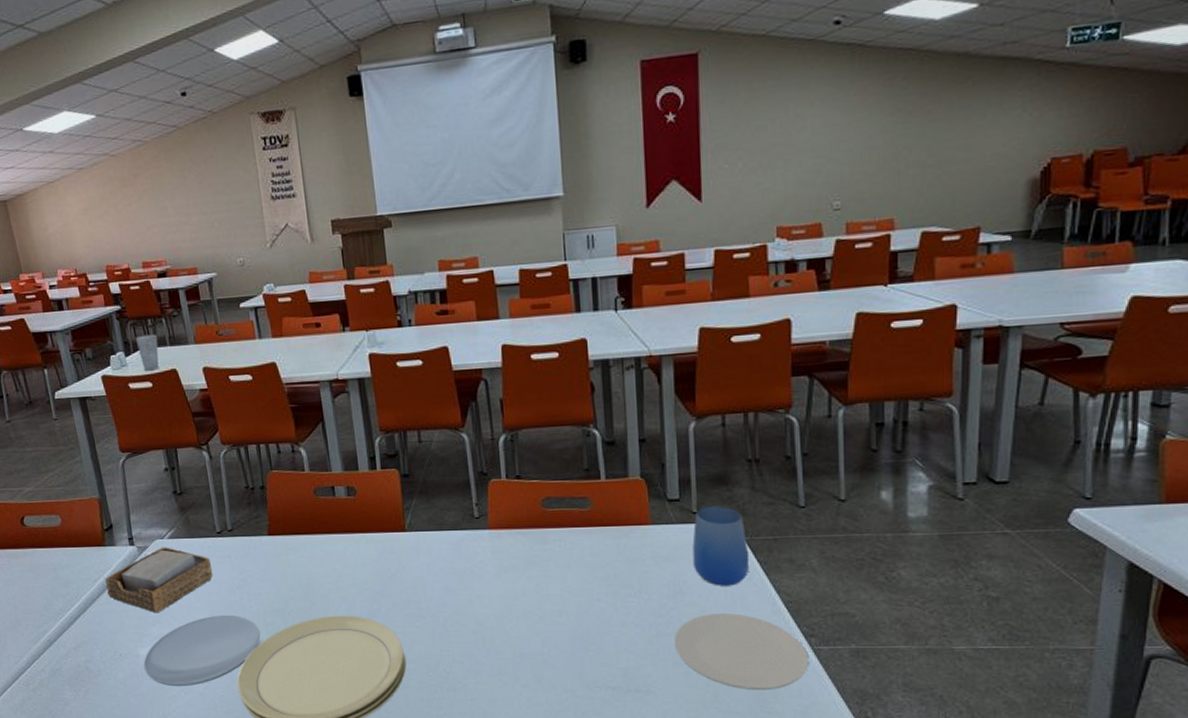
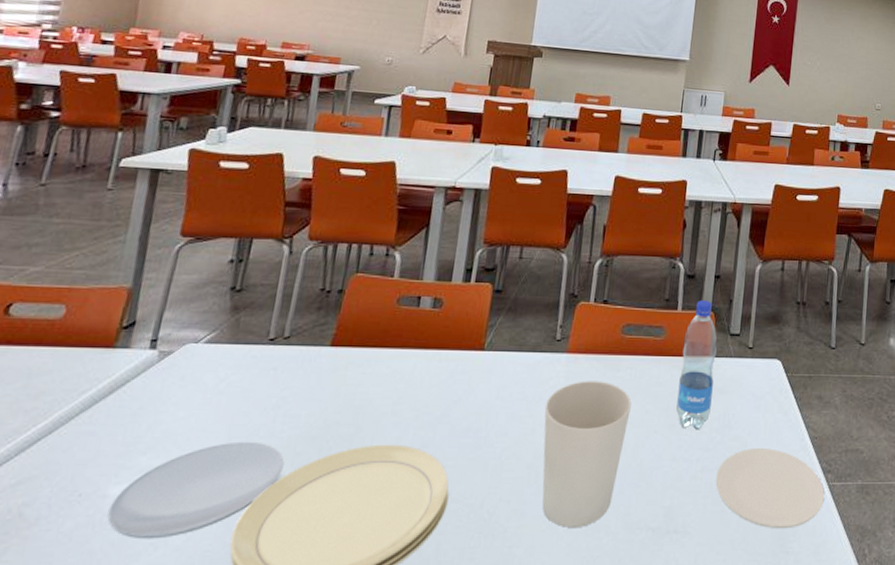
napkin holder: present [105,547,213,613] -> none [94,353,250,438]
cup: present [135,334,159,371] -> none [244,113,273,151]
dixie cup: none [477,554,567,685] -> present [542,381,632,527]
bottle: none [613,466,657,597] -> present [676,299,718,430]
cup: present [692,505,750,586] -> none [742,342,789,421]

